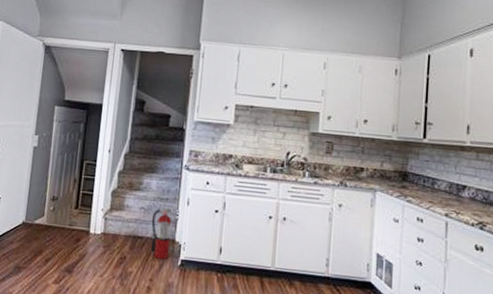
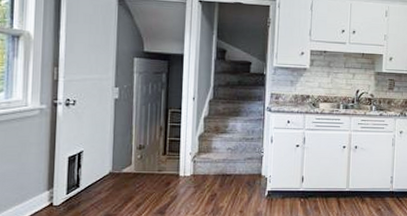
fire extinguisher: present [151,205,178,260] -> none [238,145,263,192]

